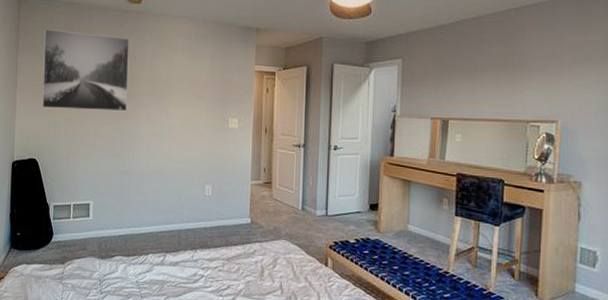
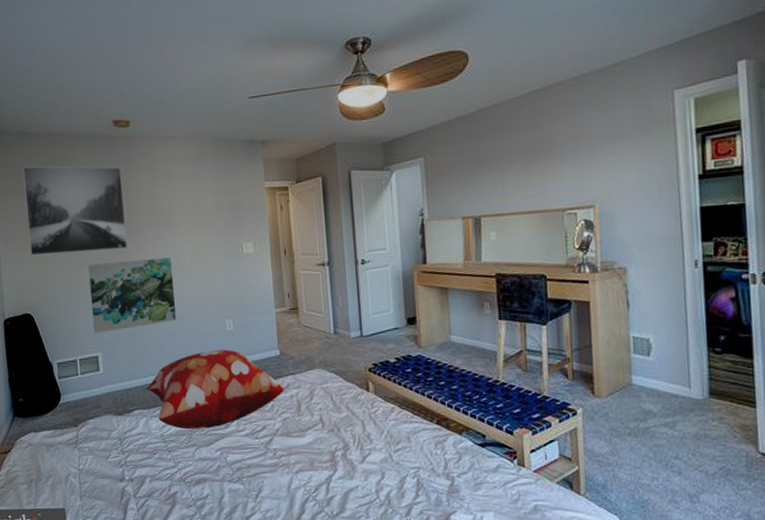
wall art: none [88,121,164,184] -> present [88,257,177,334]
decorative pillow: none [127,211,251,281] -> present [145,349,284,430]

